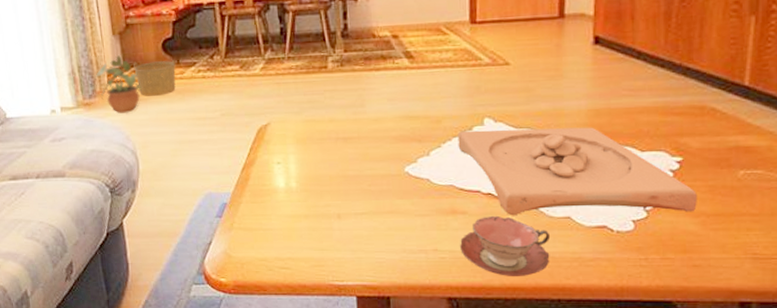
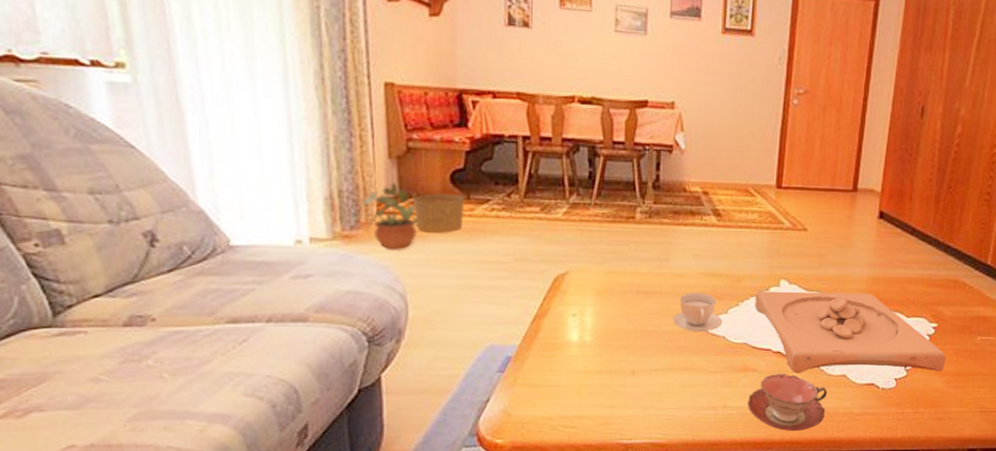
teacup: none [373,136,425,175] -> present [673,293,723,331]

